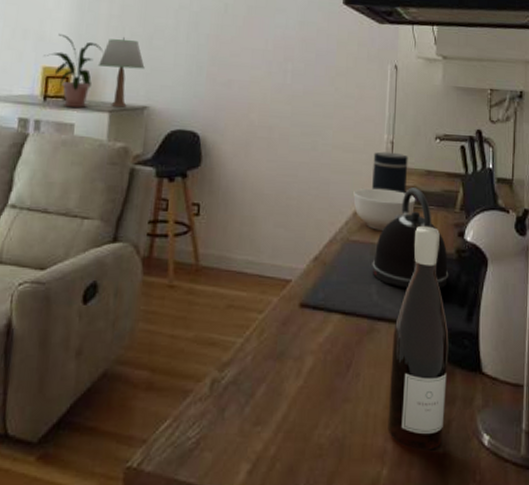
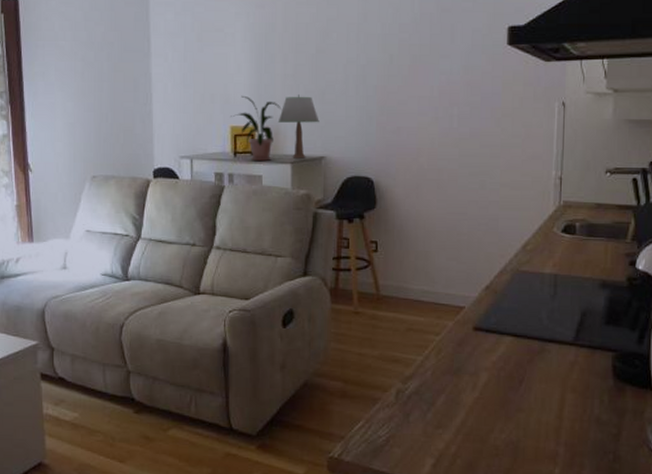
bowl: present [353,188,416,231] -> none [522,222,586,261]
cylinder: present [372,151,408,194] -> none [541,187,577,227]
kettle: present [372,187,449,290] -> none [542,220,620,315]
bottle: present [387,225,449,450] -> none [559,256,619,455]

